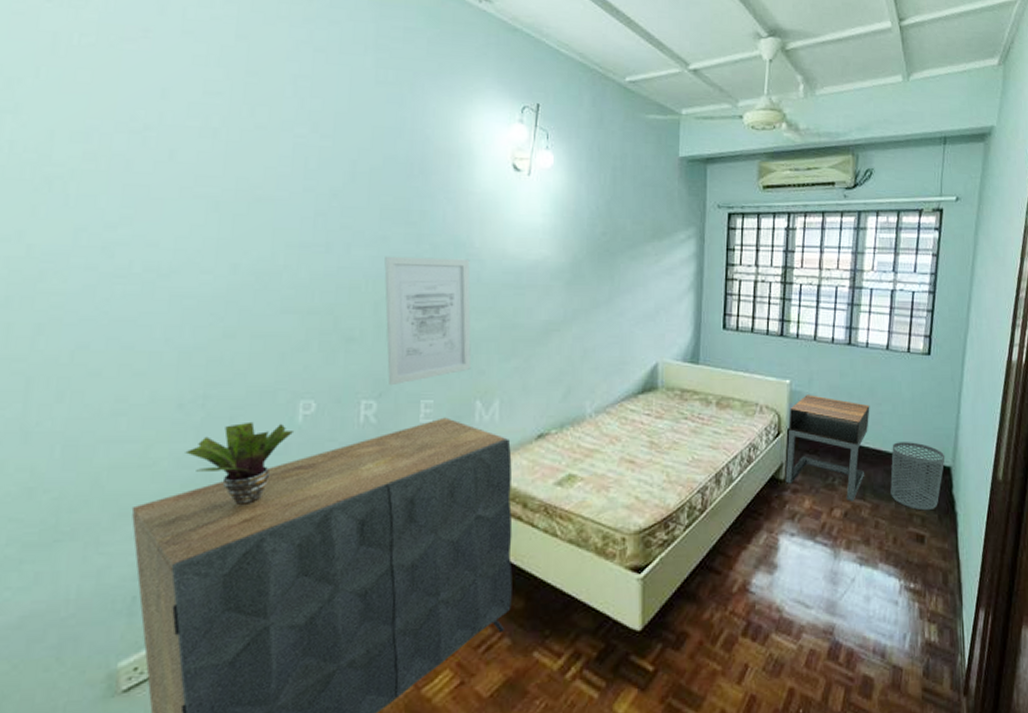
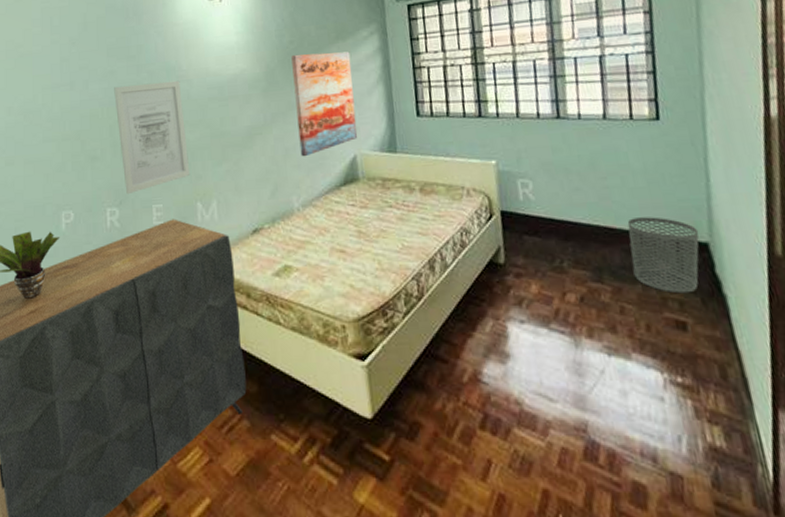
wall art: none [600,248,665,360] -> present [291,51,358,157]
nightstand: present [785,395,870,501] -> none [500,173,598,285]

